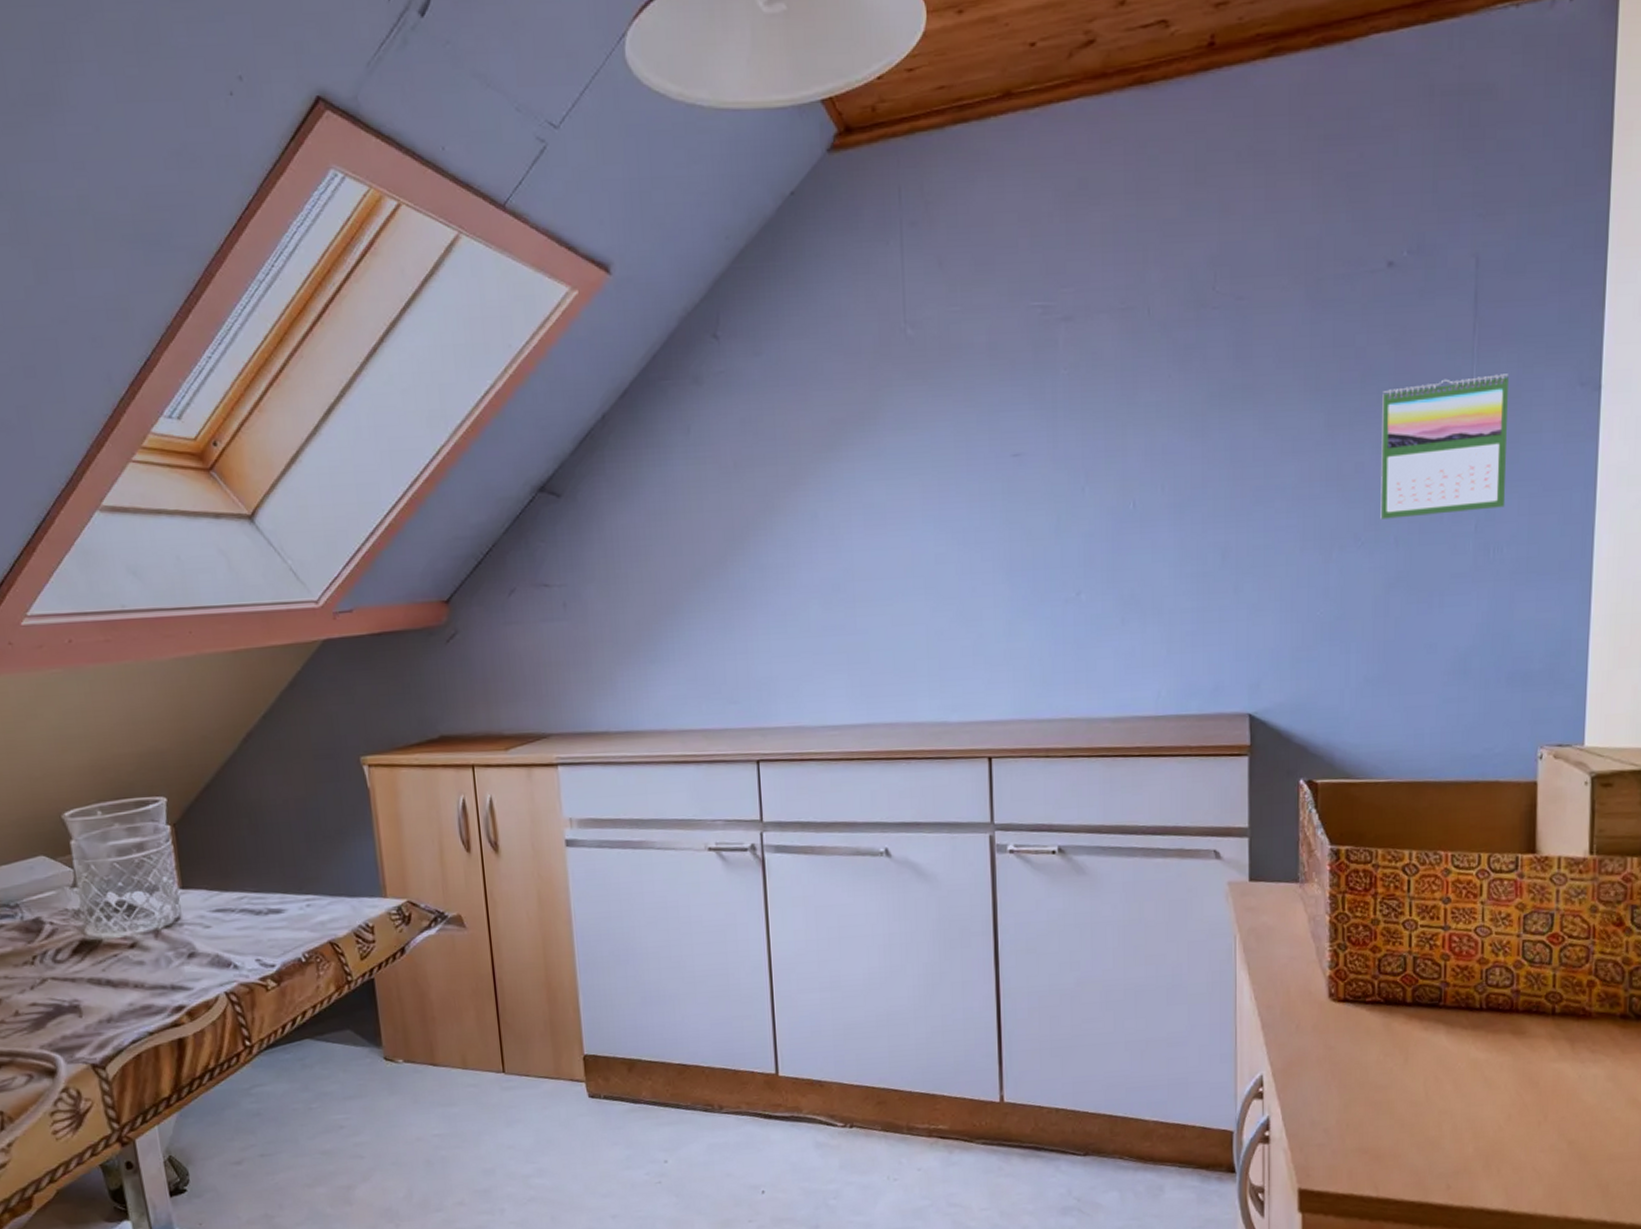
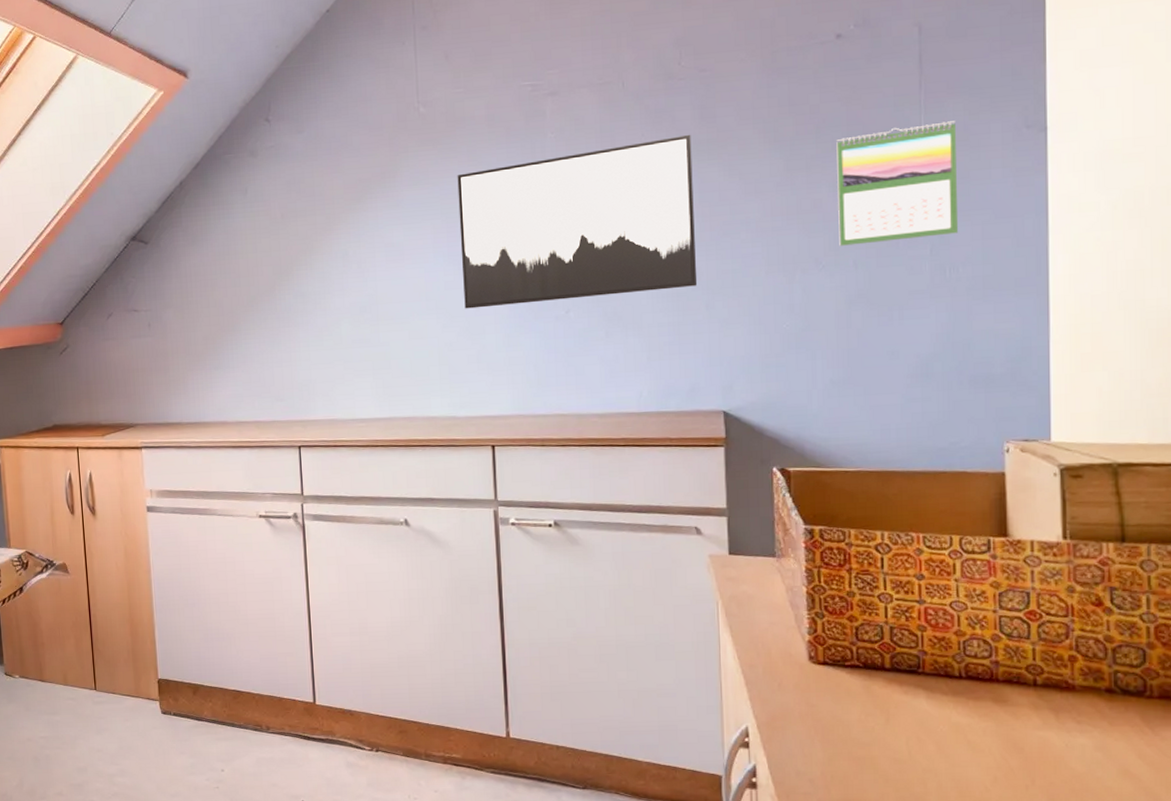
wall art: none [951,377,1226,589] -> present [457,134,698,309]

